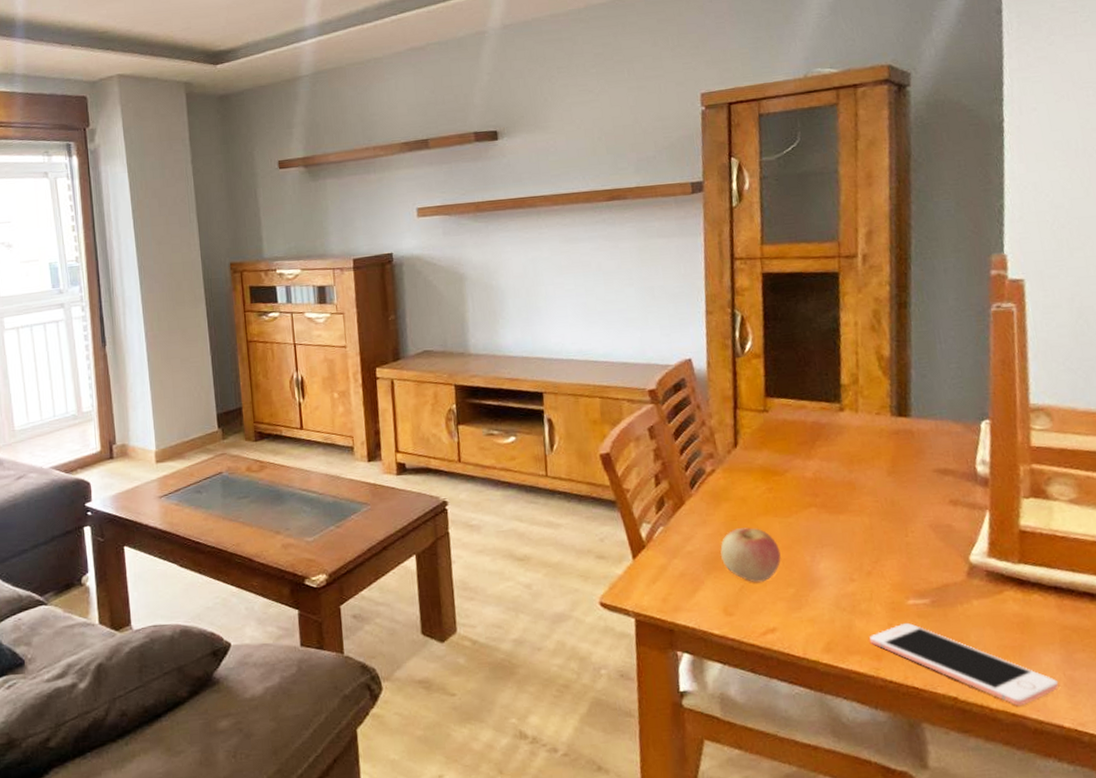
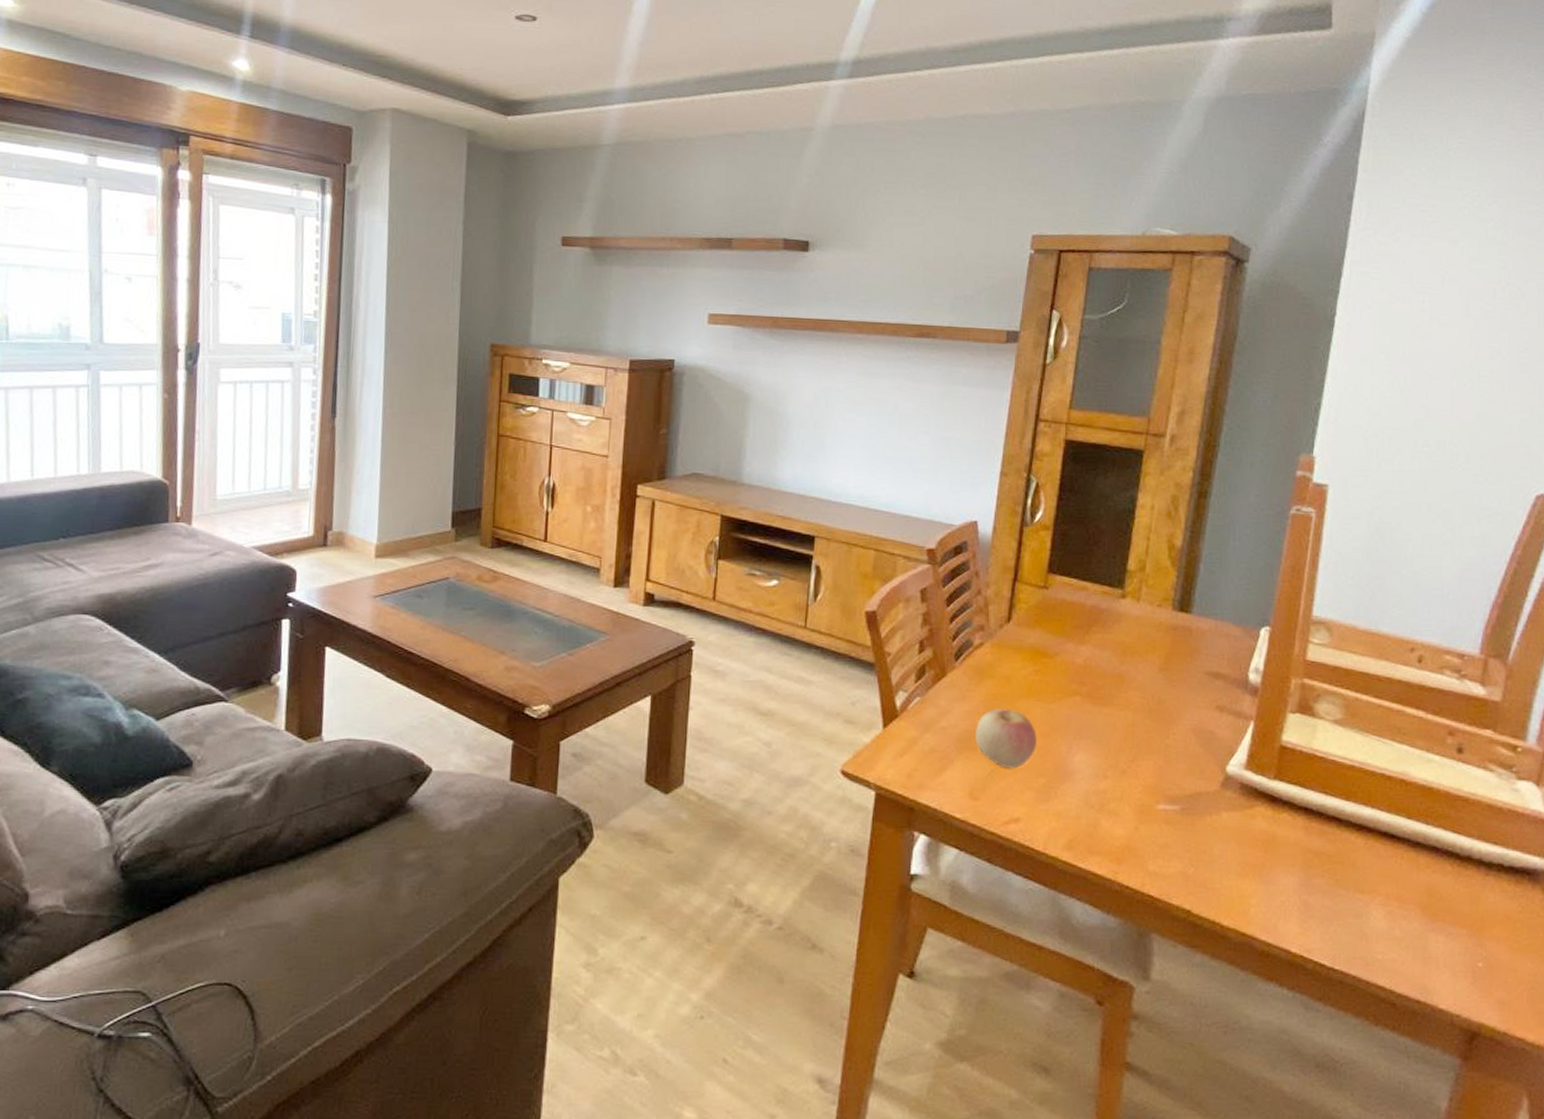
cell phone: present [869,622,1059,707] -> none [1112,827,1293,926]

